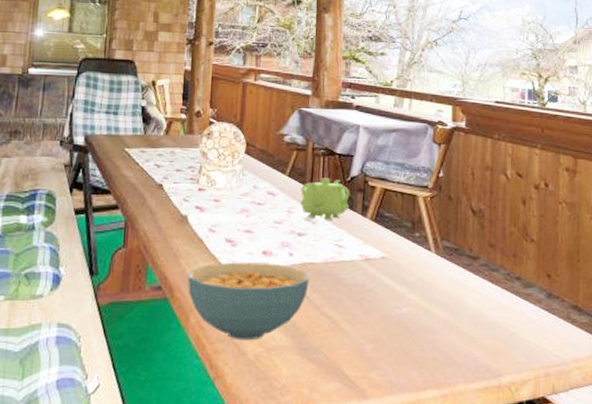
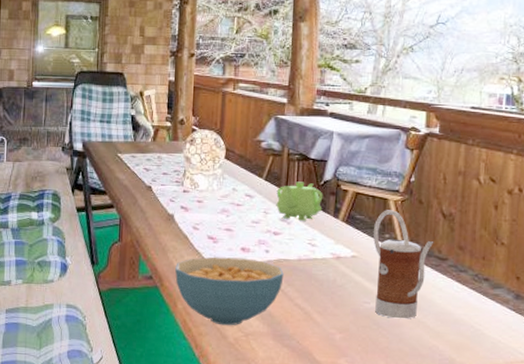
kettle: none [403,207,465,325] -> present [373,210,434,319]

